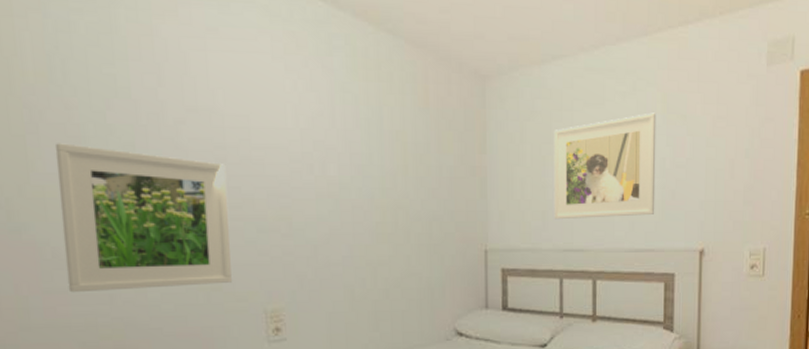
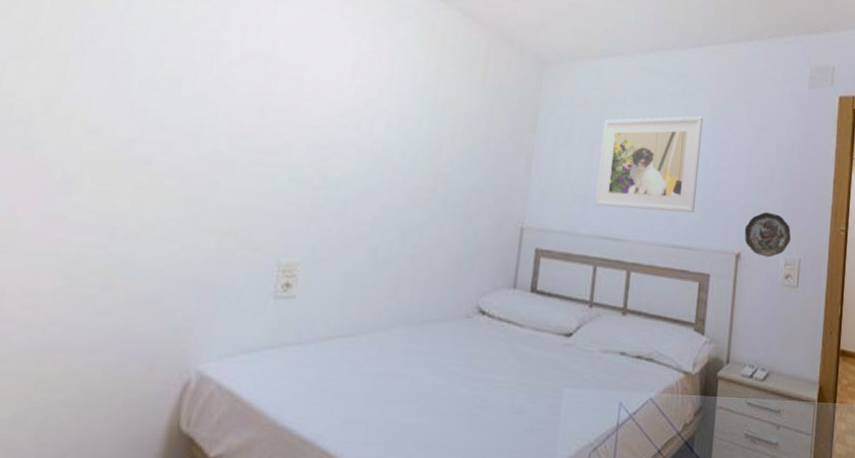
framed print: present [54,143,232,293] -> none [68,67,271,230]
decorative plate: none [706,204,755,250] -> present [744,211,792,258]

